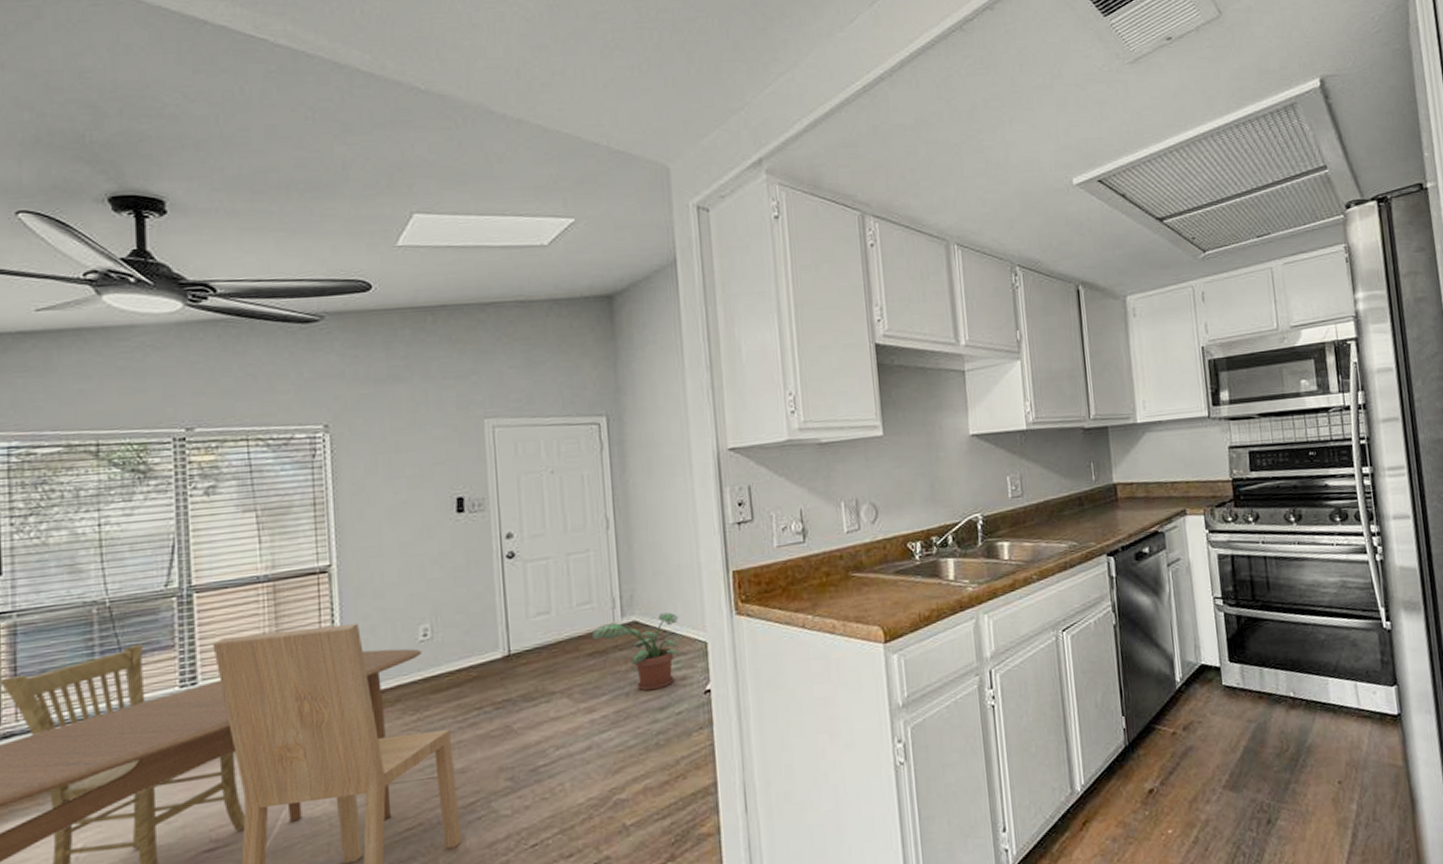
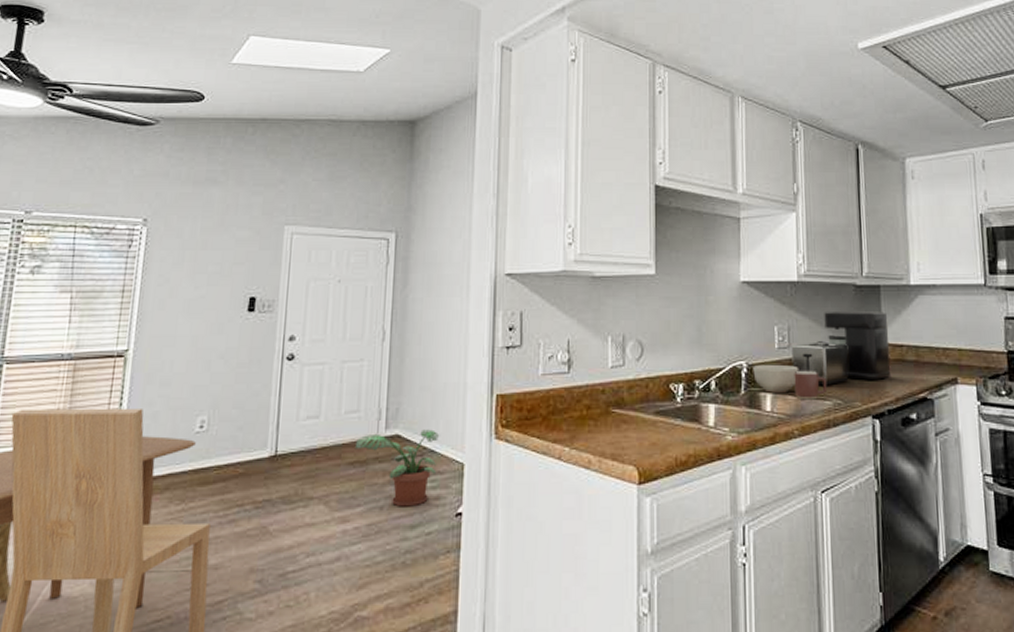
bowl: none [988,512,1034,542] -> present [753,364,799,393]
toaster: none [1024,486,1082,531] -> present [791,343,850,386]
mug: none [1028,516,1063,546] -> present [794,371,828,400]
coffee maker: none [1049,452,1123,521] -> present [817,312,892,381]

